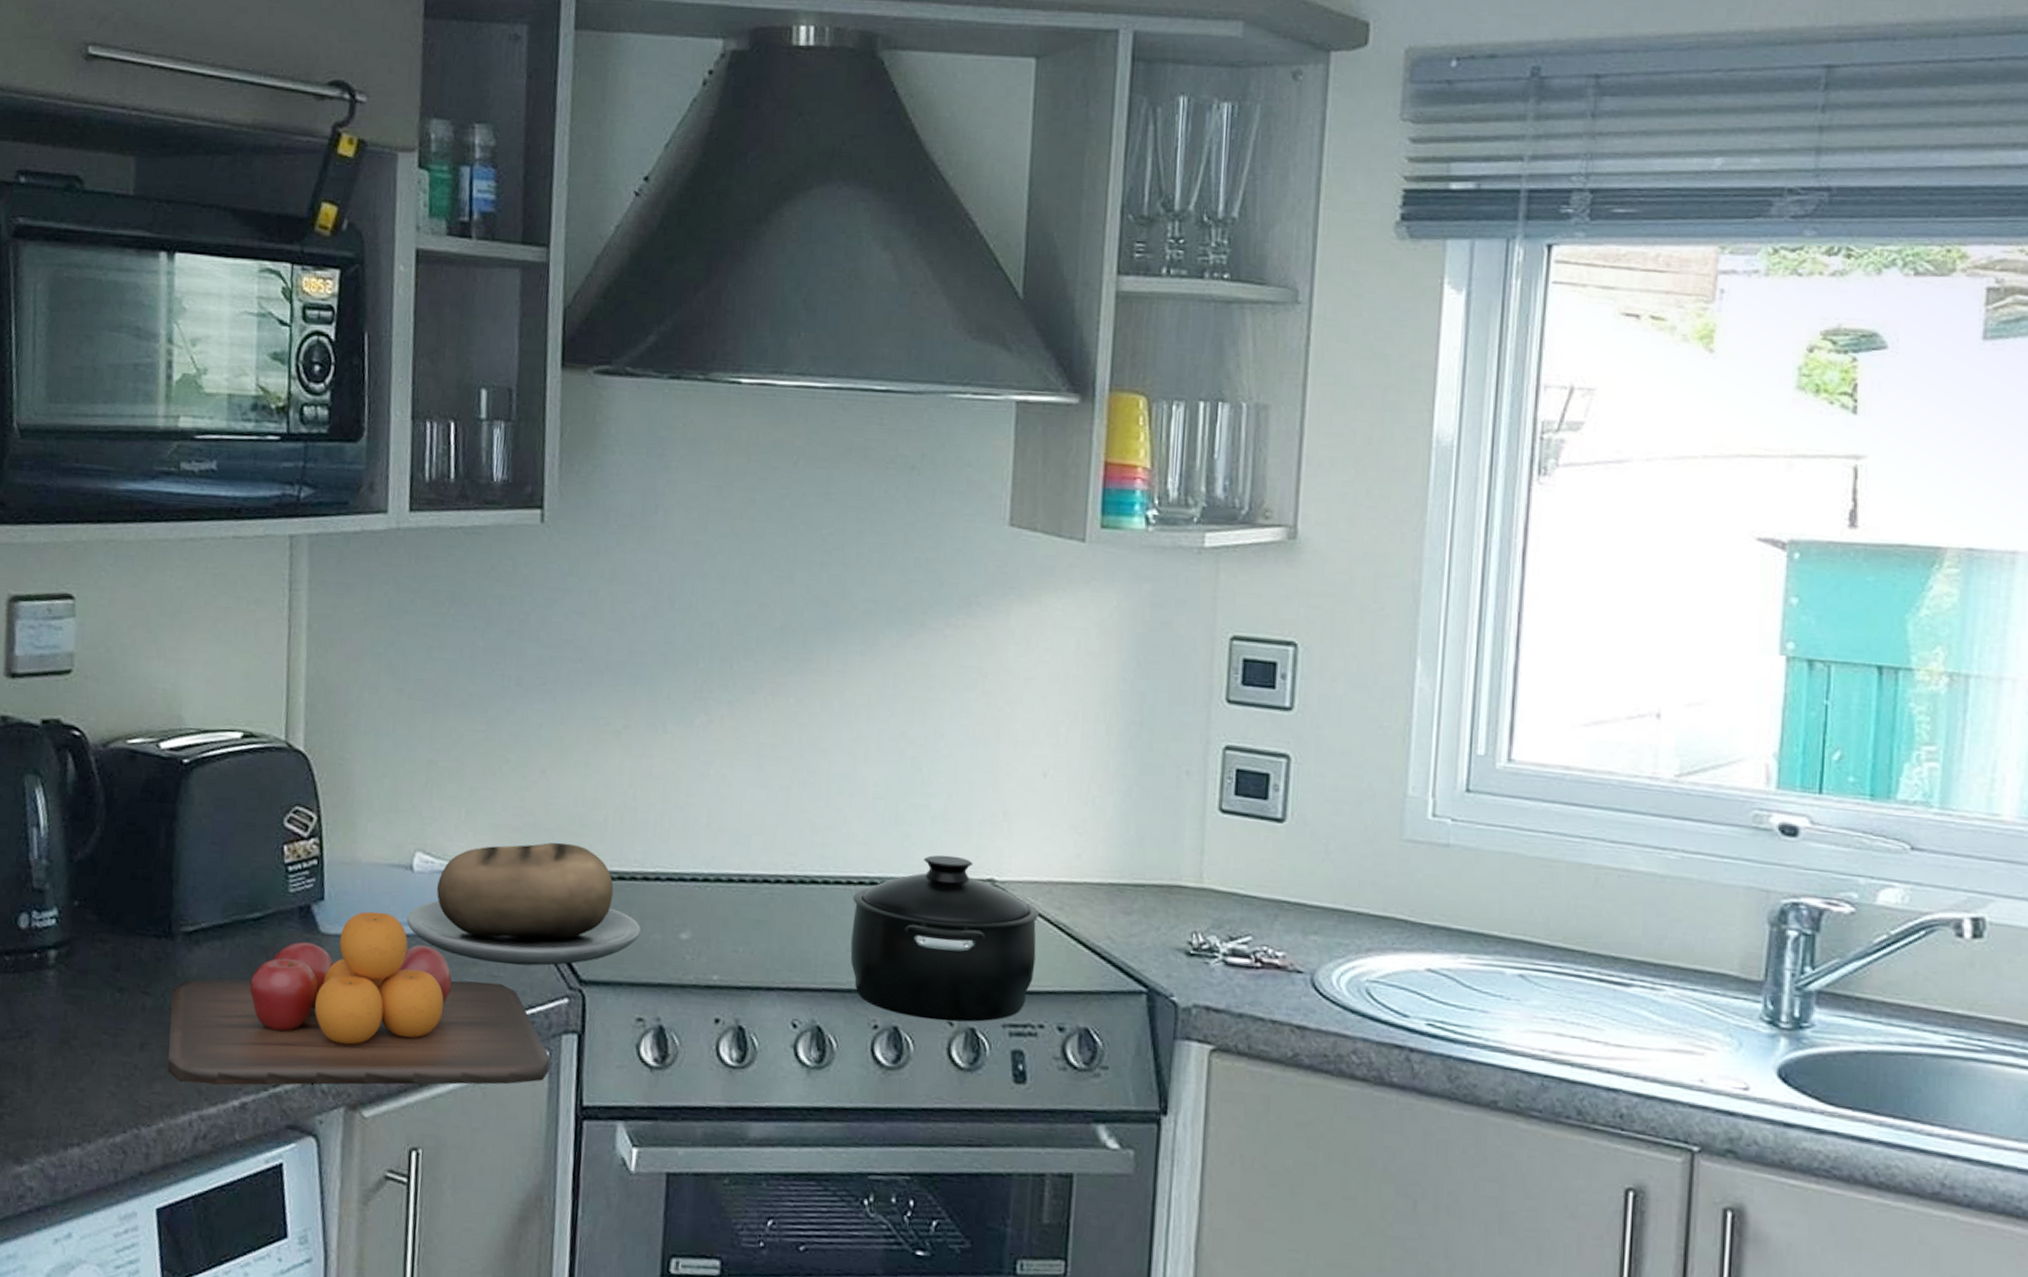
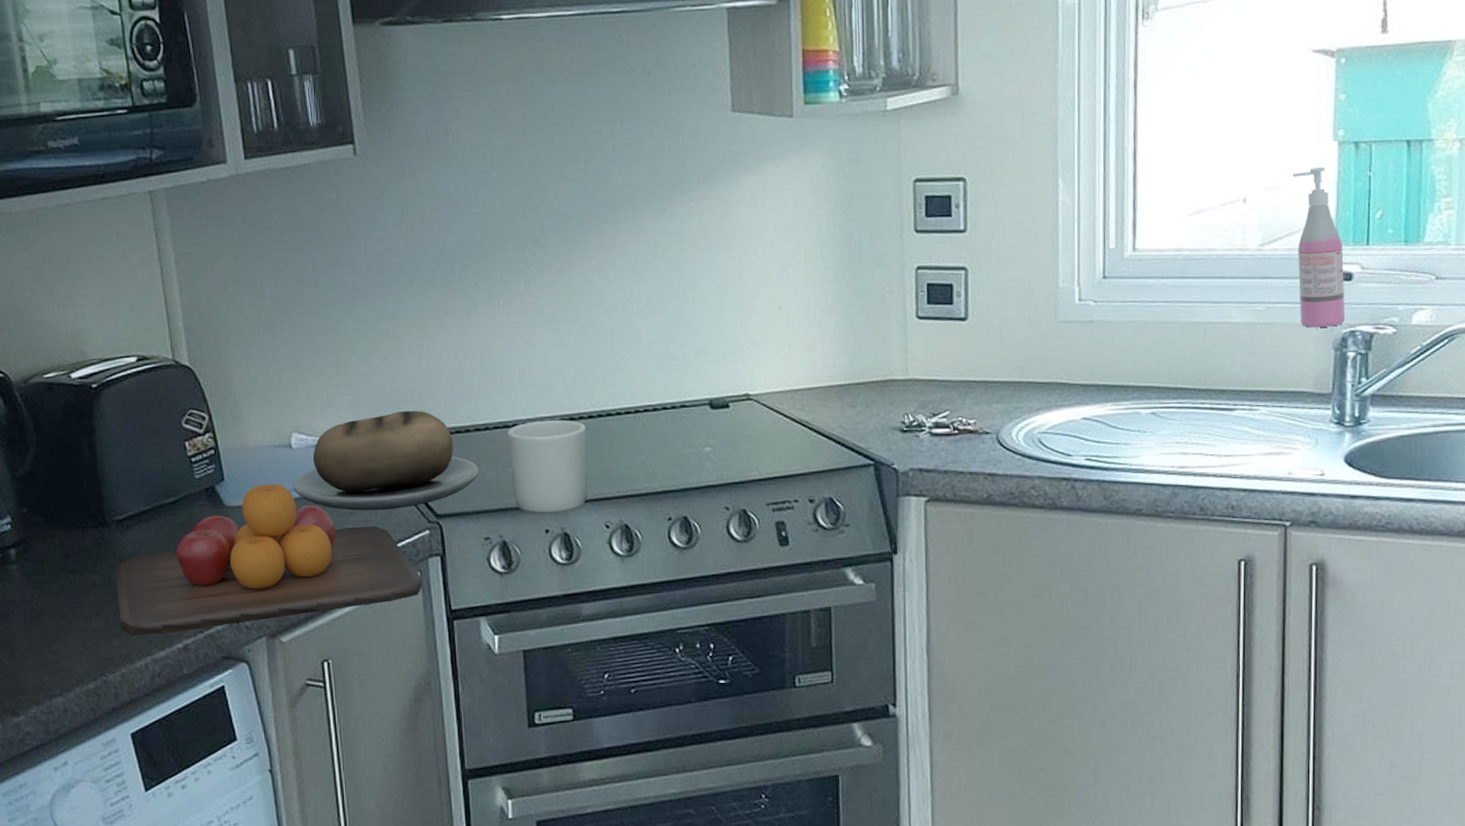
mug: none [680,877,782,999] -> present [508,419,588,513]
saucepan: present [850,854,1040,1023] -> none [641,380,787,508]
soap dispenser: none [1723,686,1787,894] -> present [1292,167,1345,328]

